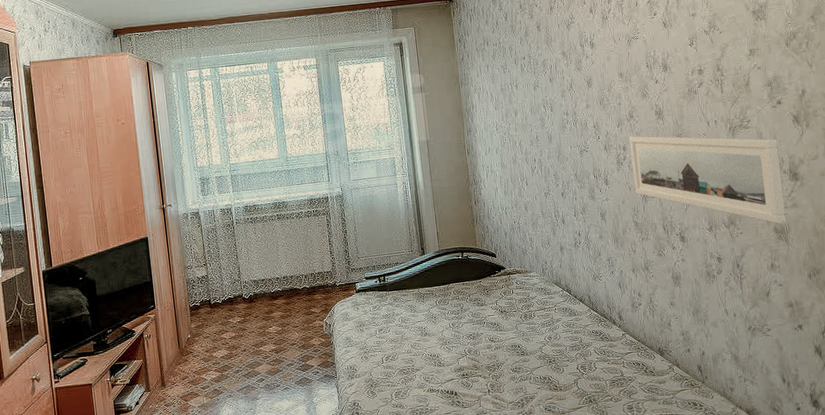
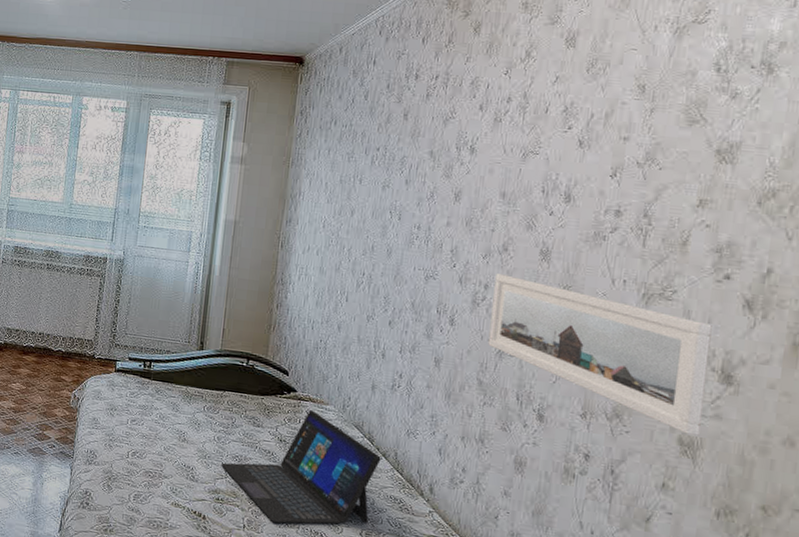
laptop: none [460,280,581,381] -> present [221,410,381,525]

